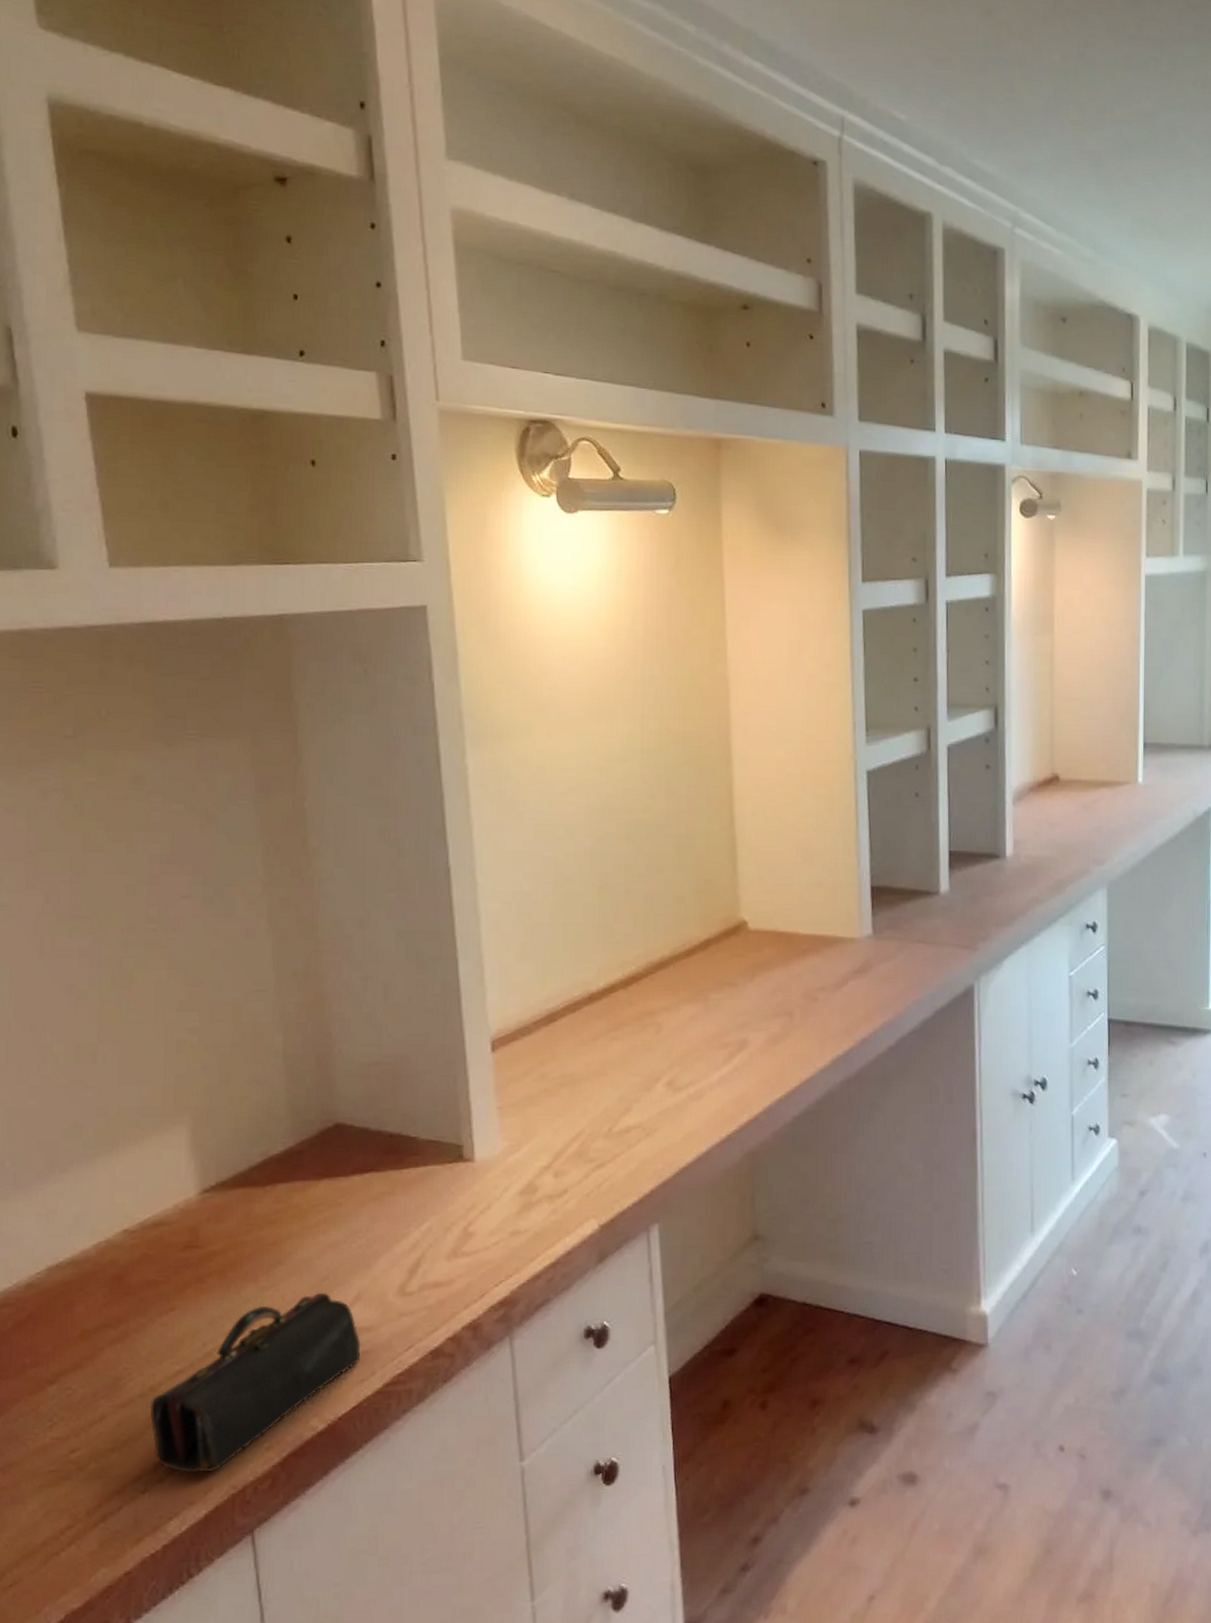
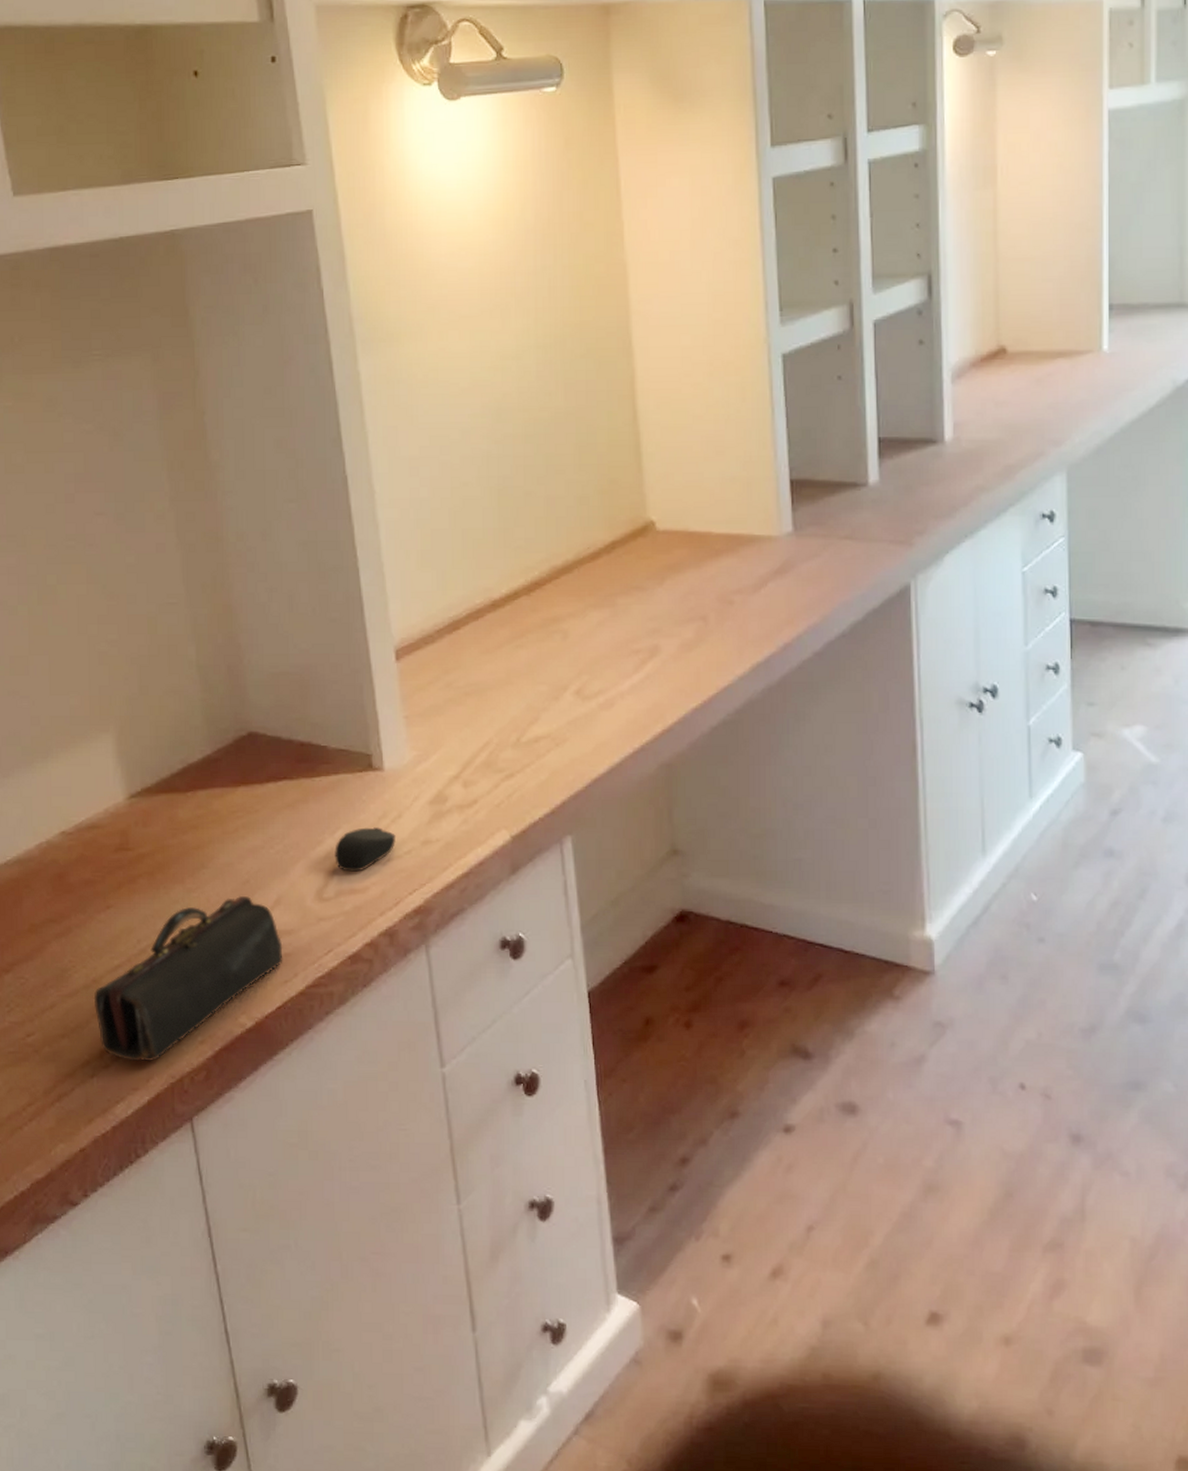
computer mouse: none [420,1219,484,1265] -> present [334,827,396,872]

